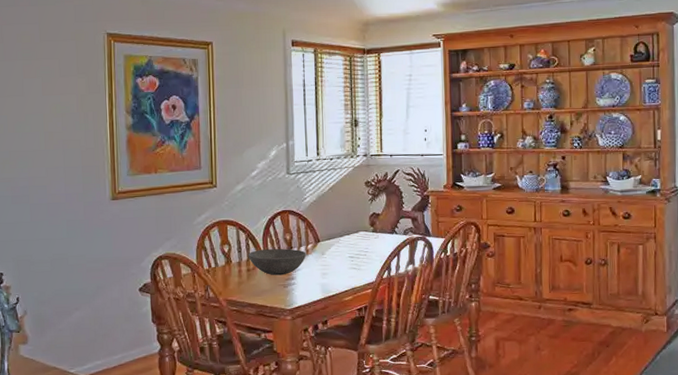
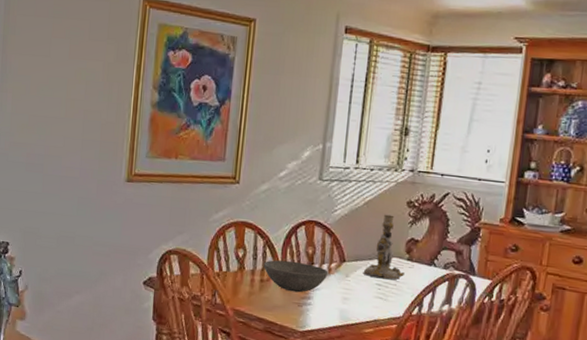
candlestick: none [336,195,372,252] -> present [363,214,404,280]

